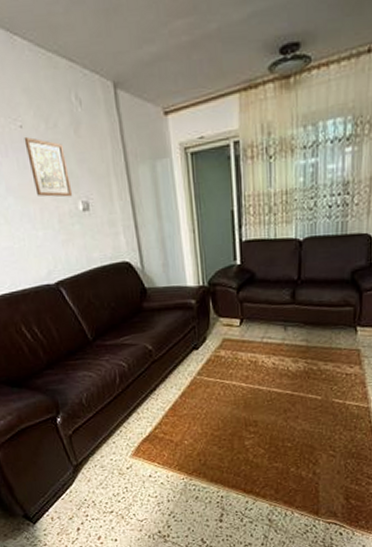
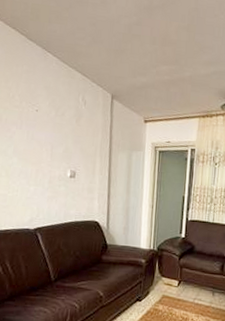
picture frame: present [24,136,73,198] -> none [36,117,66,166]

